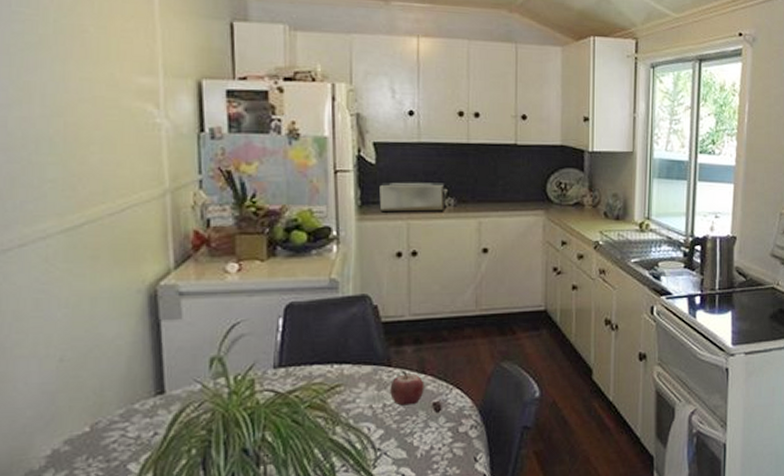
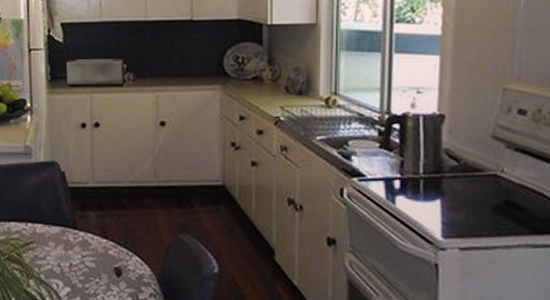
fruit: present [390,370,424,406] -> none [76,233,106,268]

